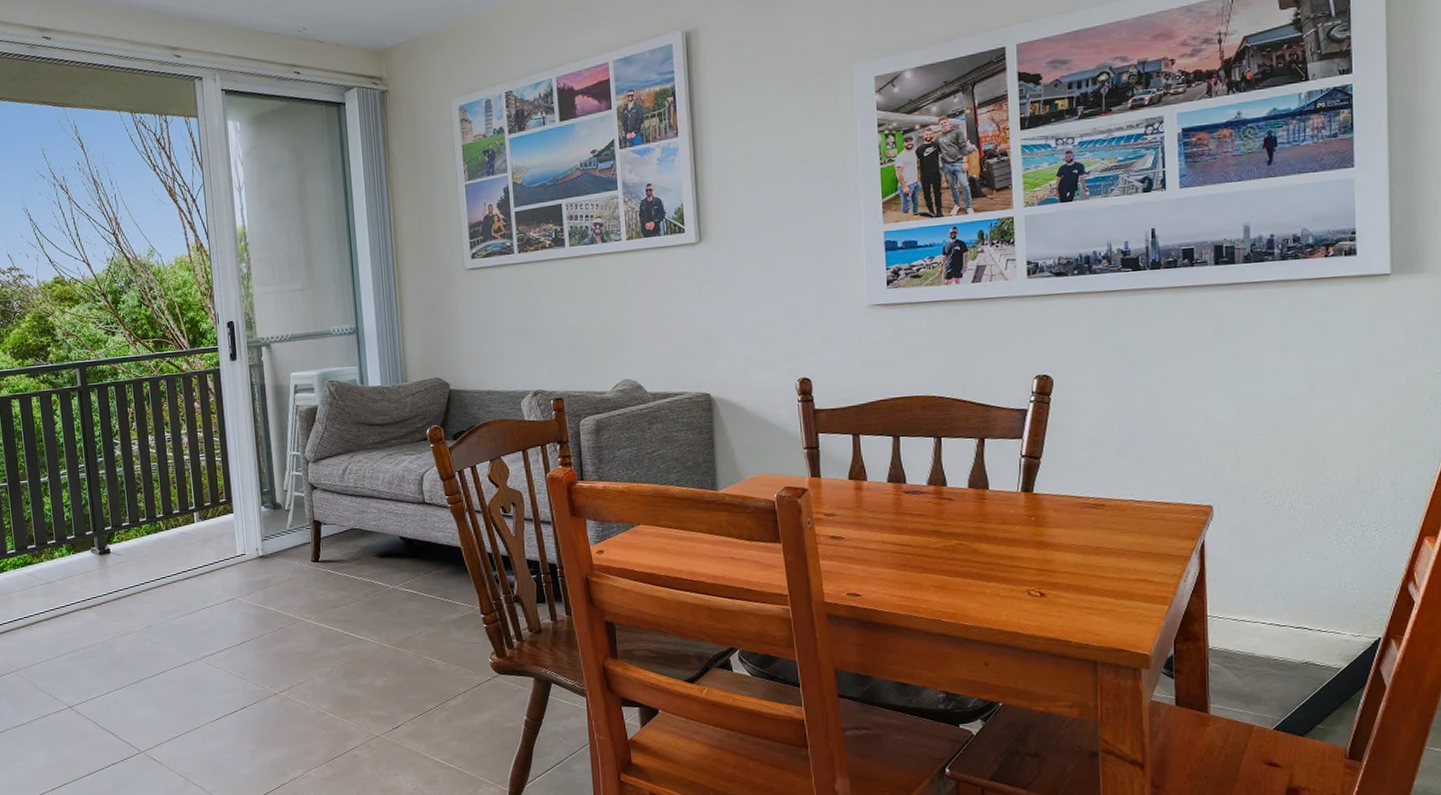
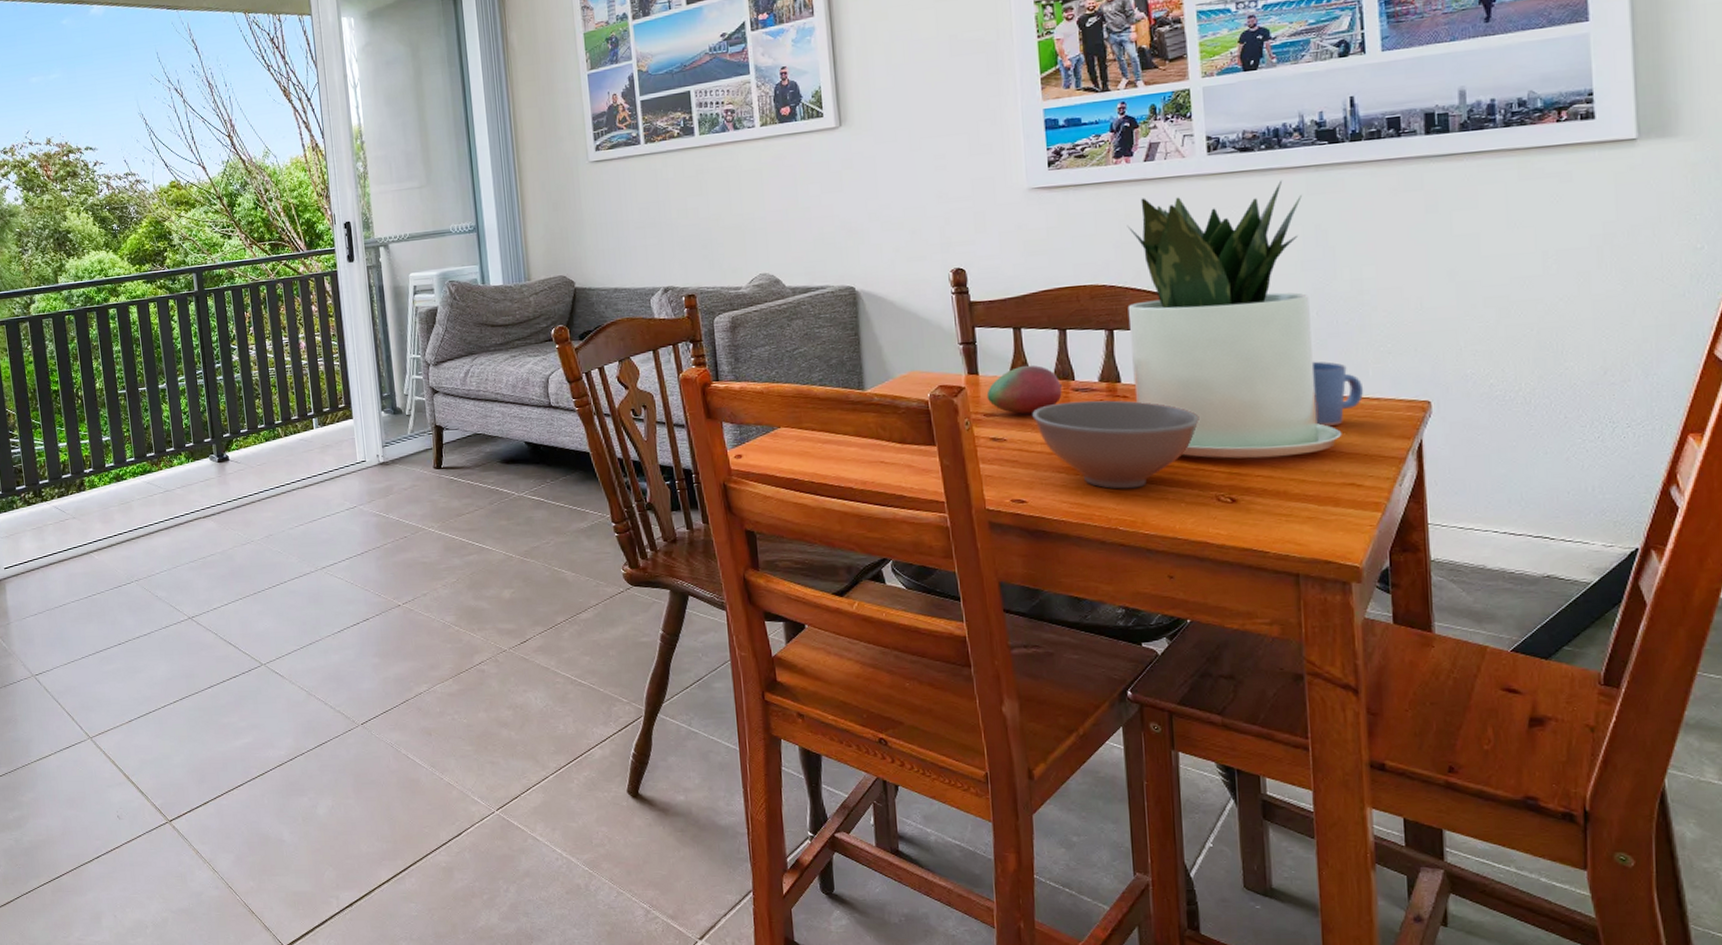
fruit: none [827,469,896,514] -> present [986,365,1063,414]
bowl: none [868,502,1016,584] -> present [1032,400,1201,489]
planter: none [954,303,1137,557] -> present [1127,180,1342,459]
mug: none [1113,468,1157,527] -> present [1313,361,1364,426]

